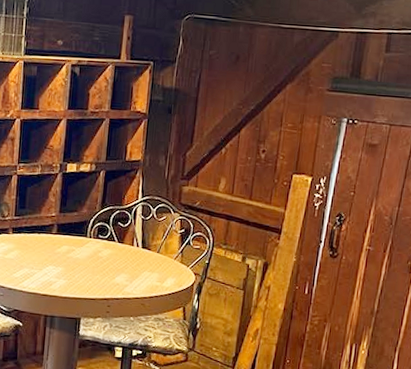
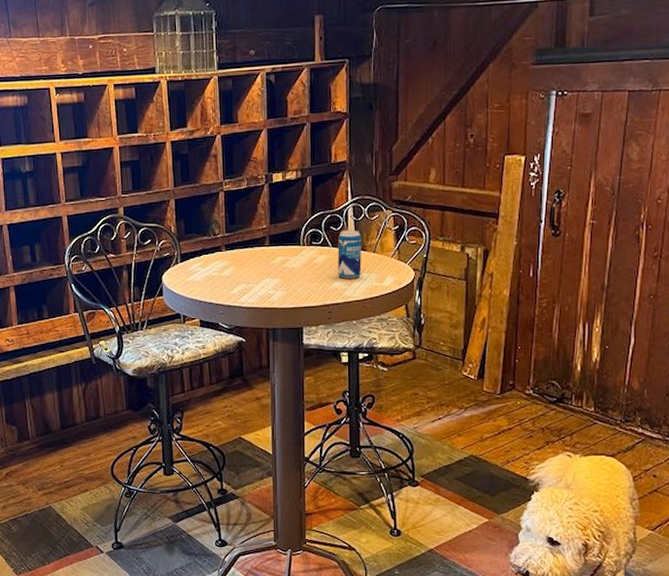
beverage can: none [121,227,148,276] -> present [337,230,362,279]

